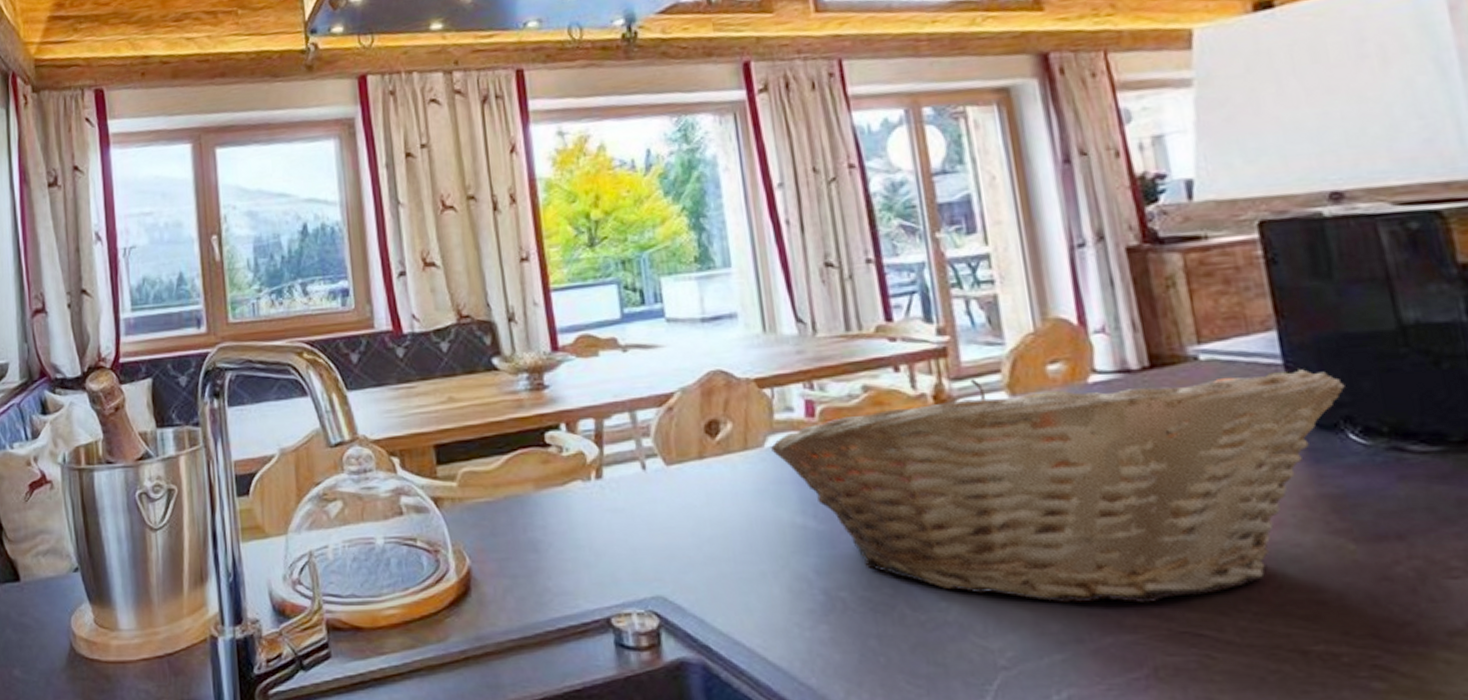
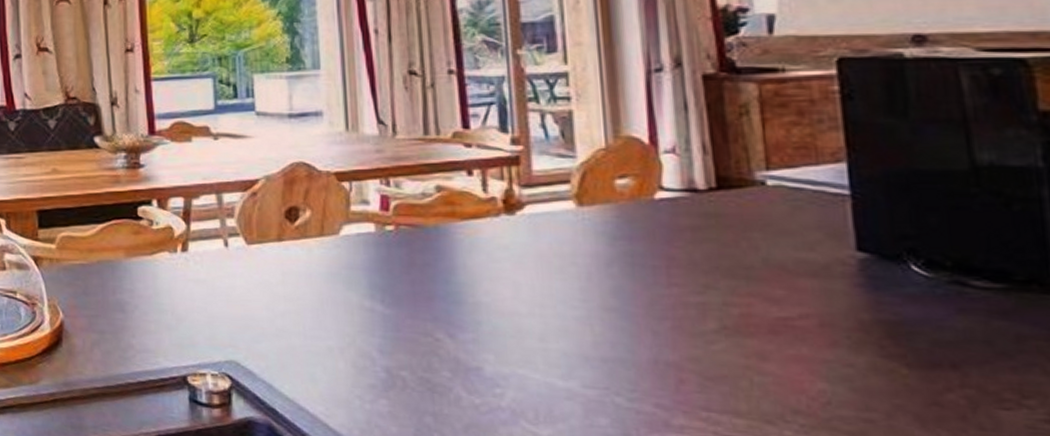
fruit basket: present [771,369,1345,604] -> none [346,187,912,407]

